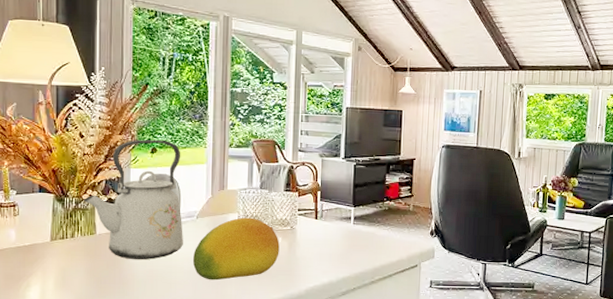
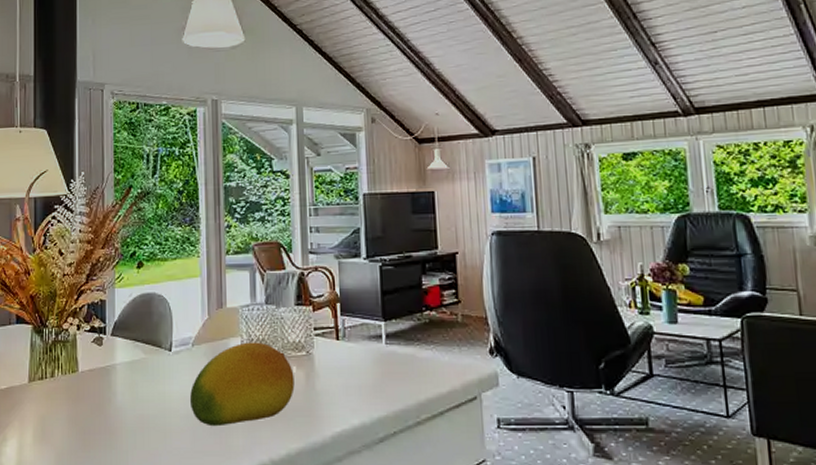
kettle: present [83,139,183,260] -> none [63,252,178,403]

